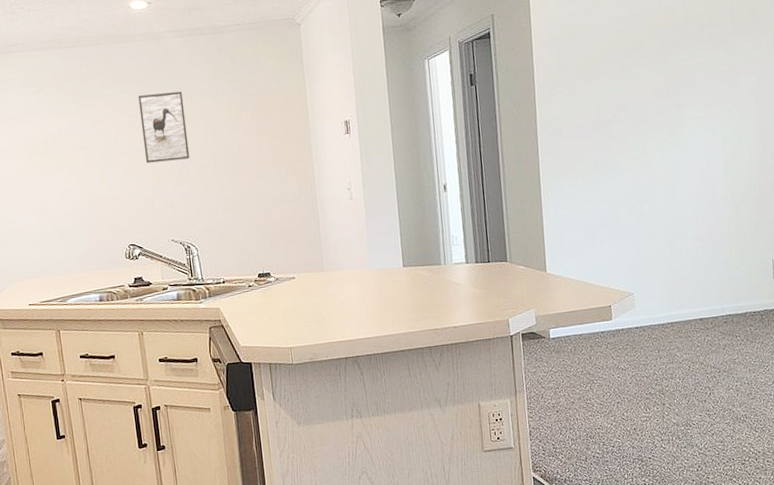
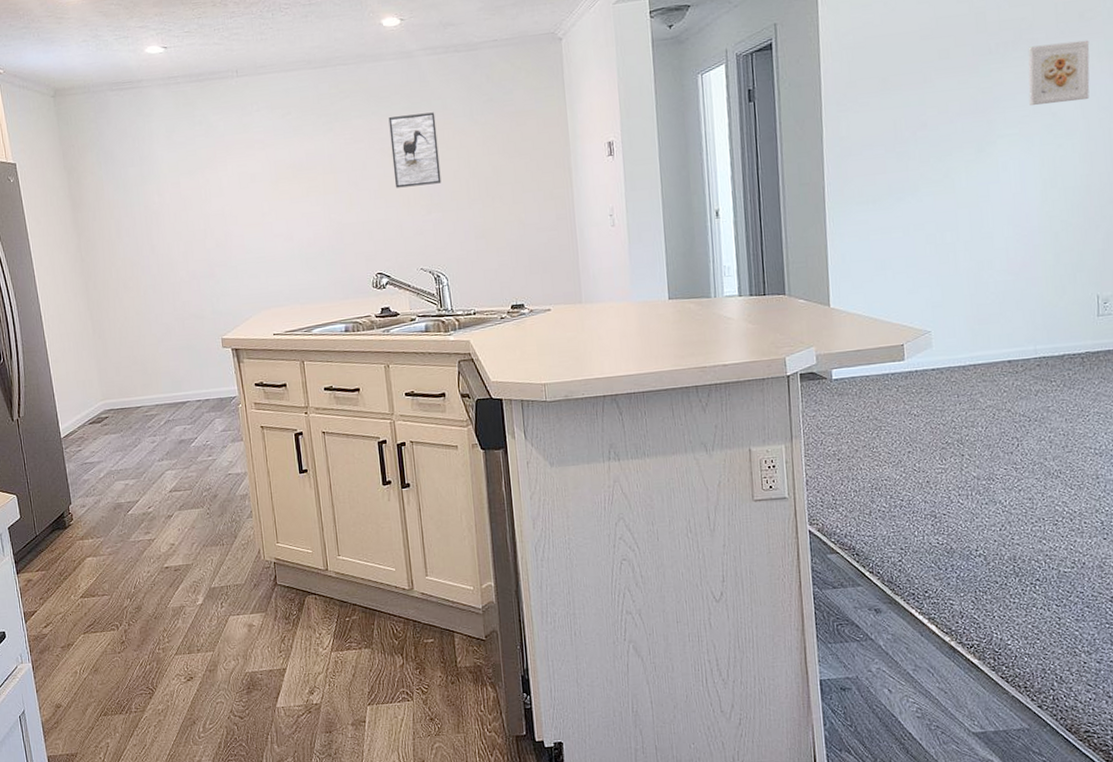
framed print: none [709,35,761,92] -> present [1028,40,1090,105]

